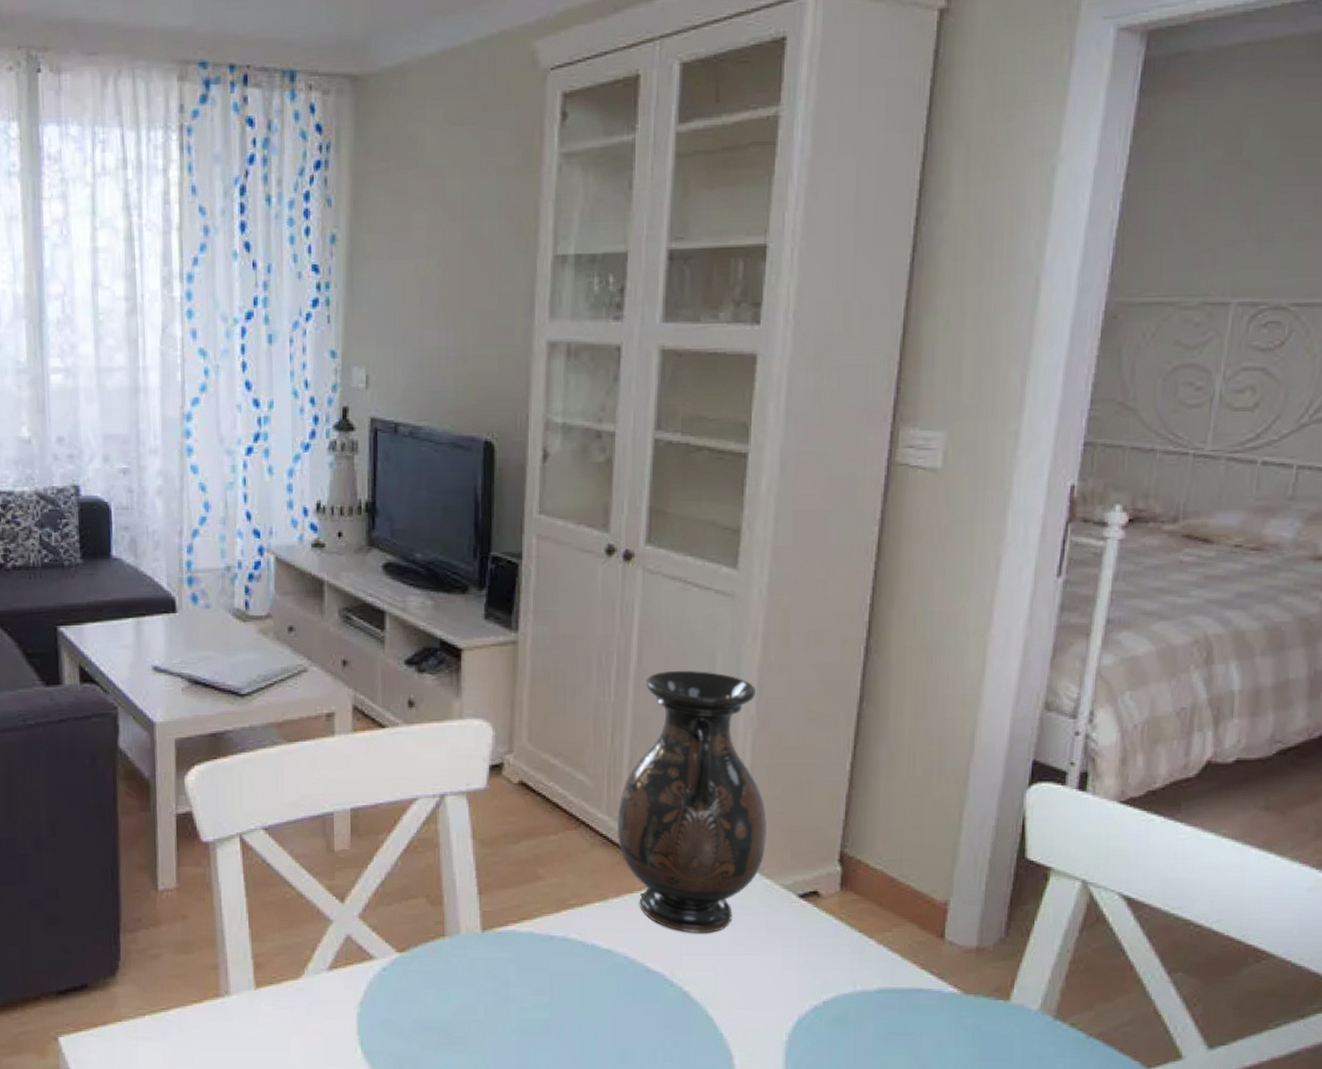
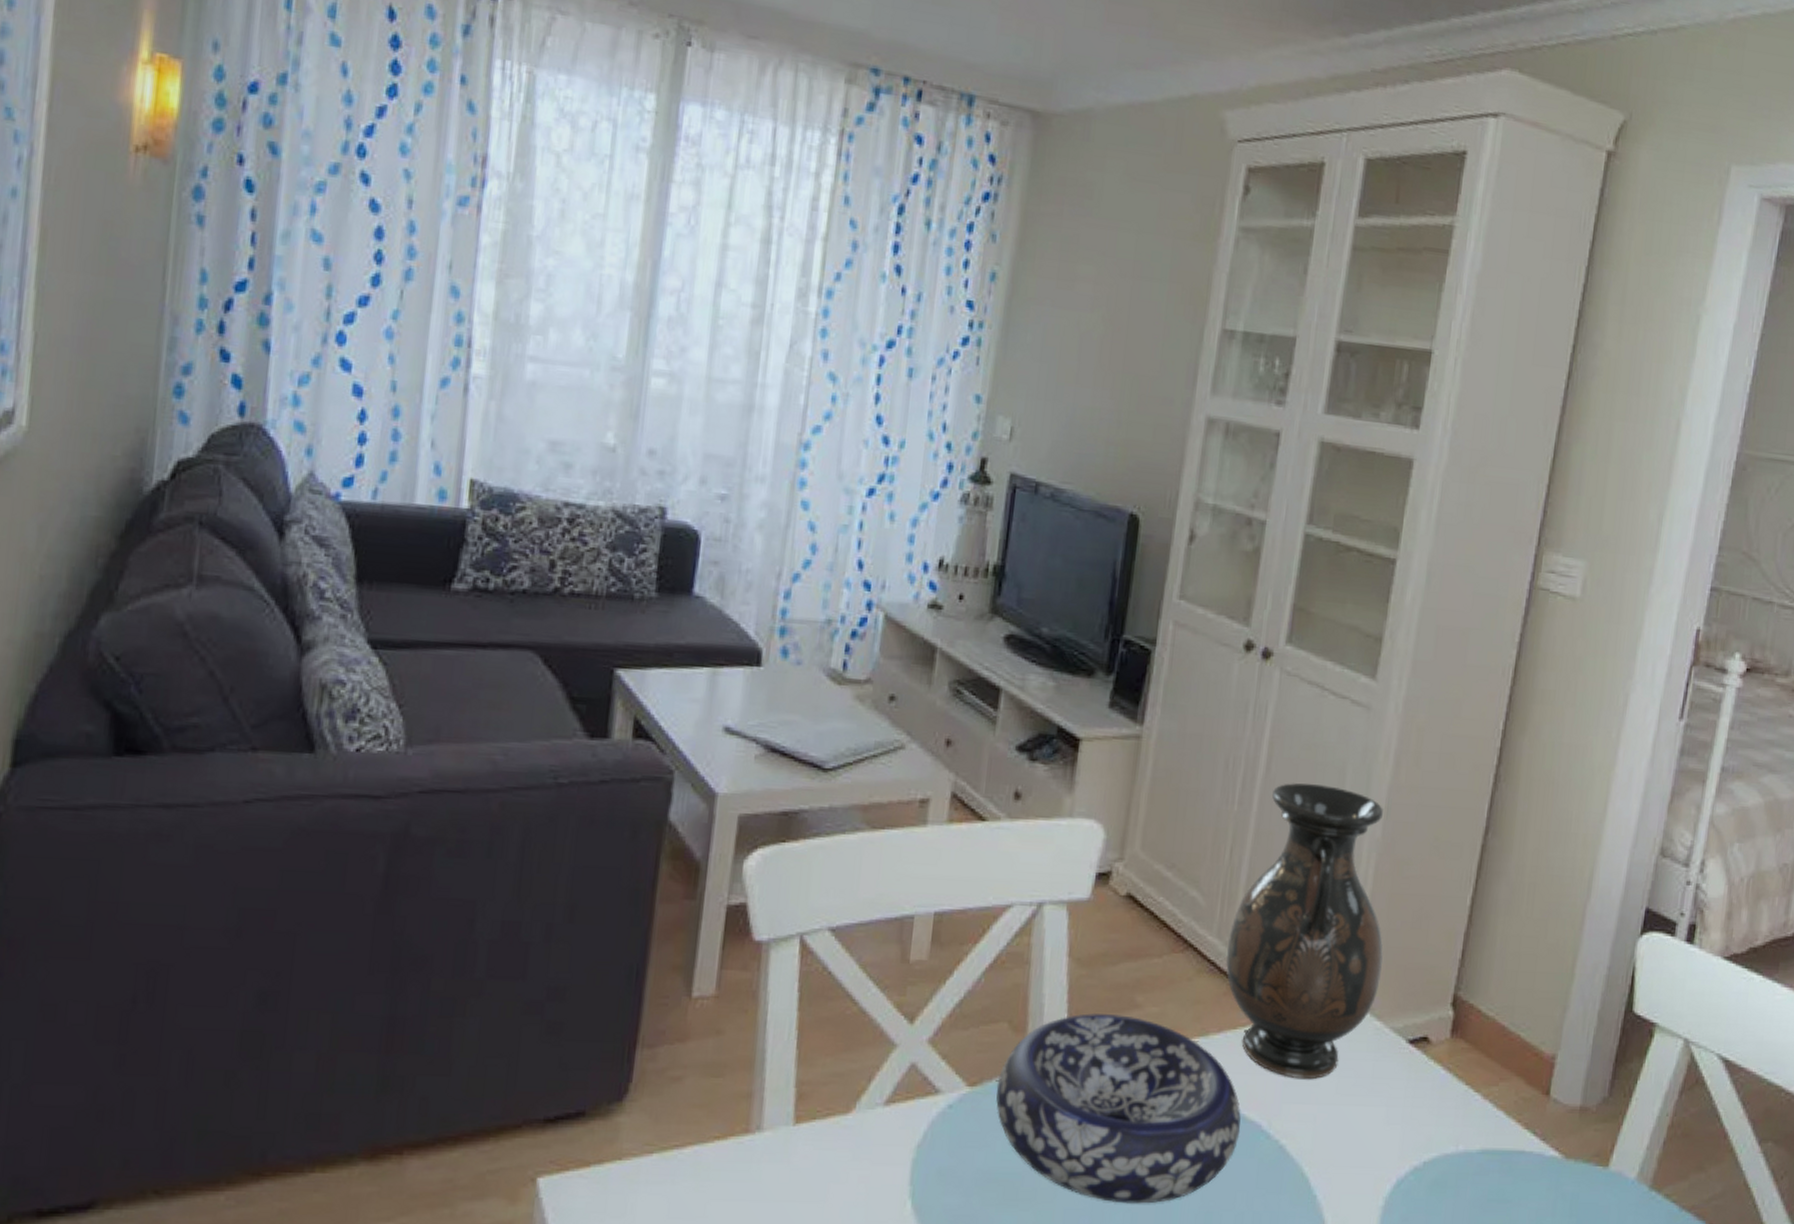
decorative bowl: none [422,886,645,1045] -> present [996,1013,1241,1204]

